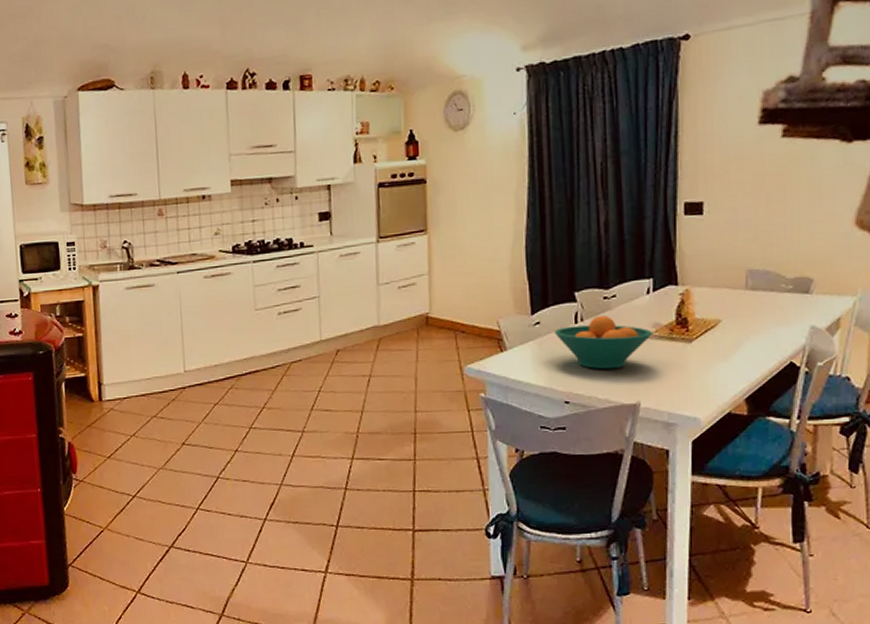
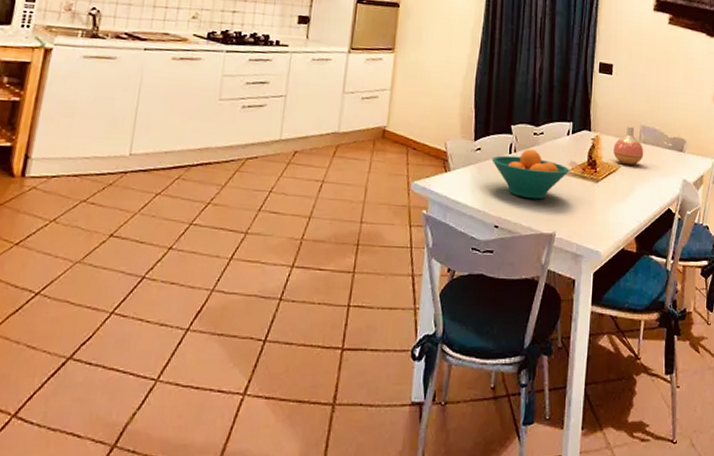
vase: none [710,272,753,319] -> present [613,126,644,166]

